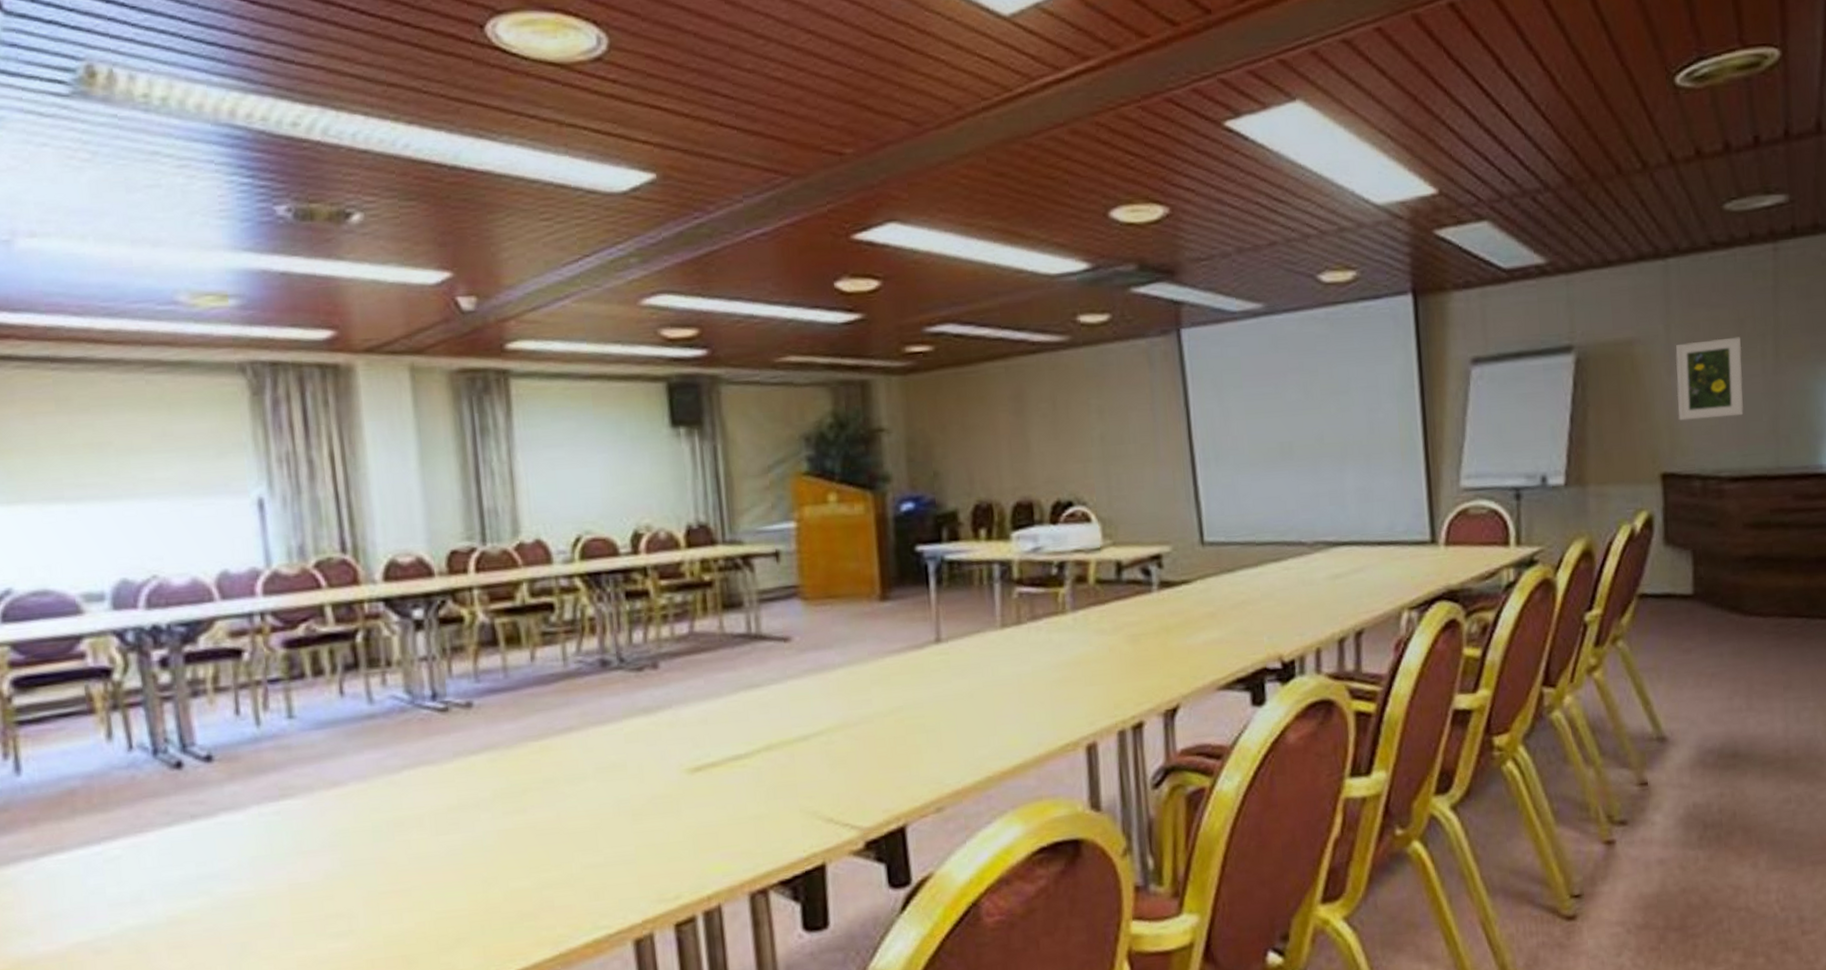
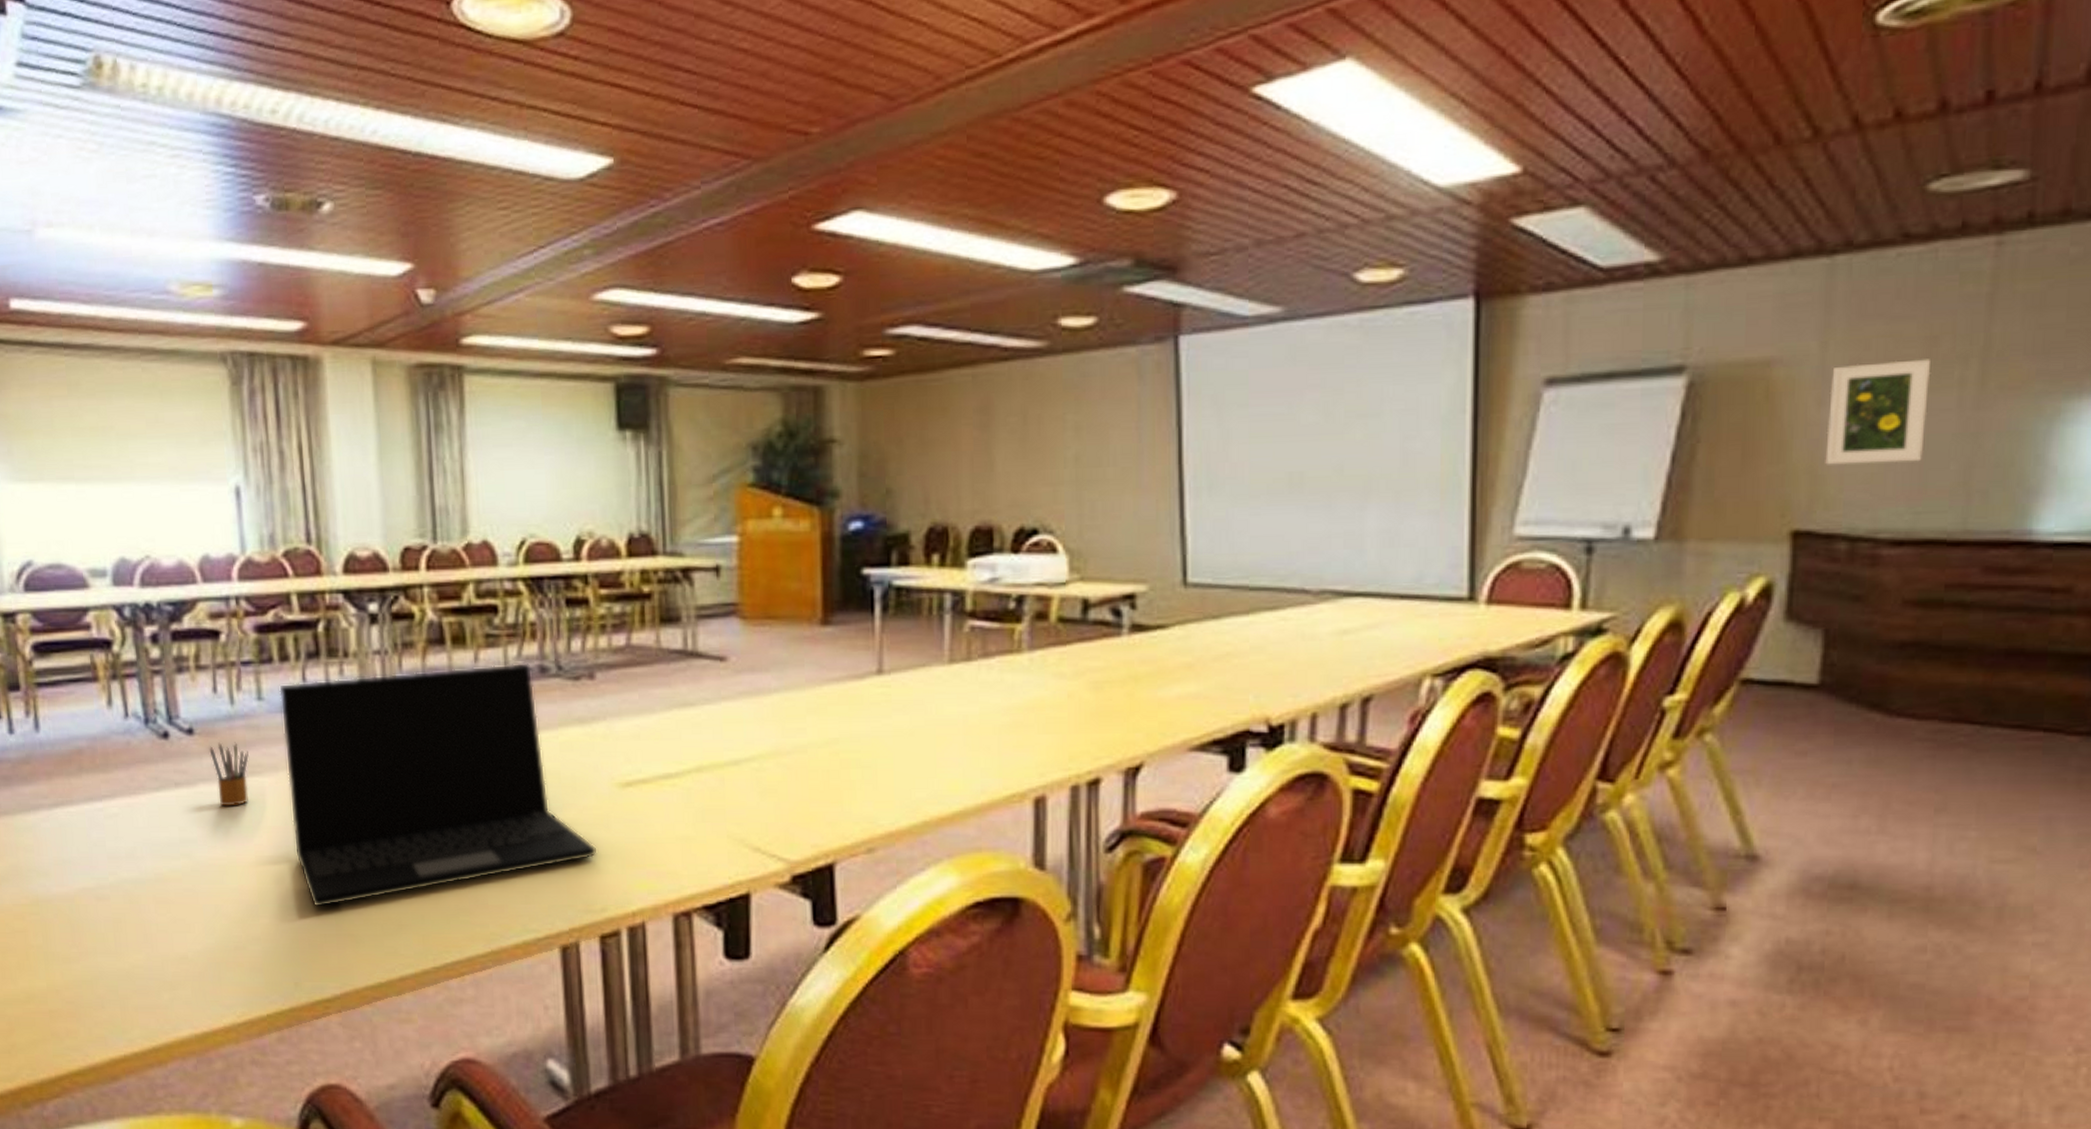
pencil box: none [231,765,279,835] -> present [209,742,249,806]
laptop: none [313,657,669,932] -> present [279,662,597,908]

